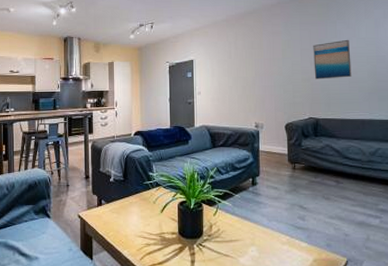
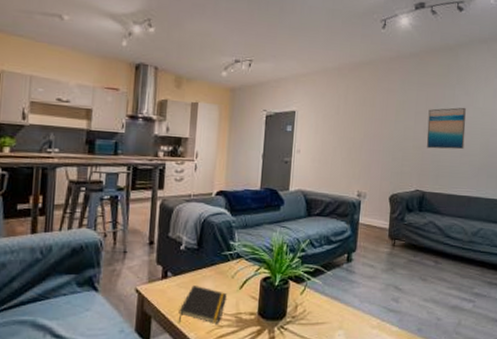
notepad: none [113,211,151,243] -> present [178,286,227,324]

